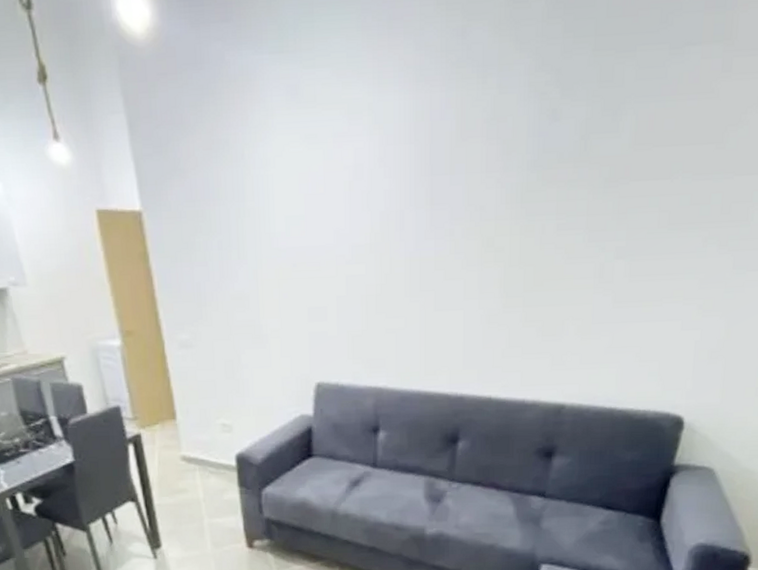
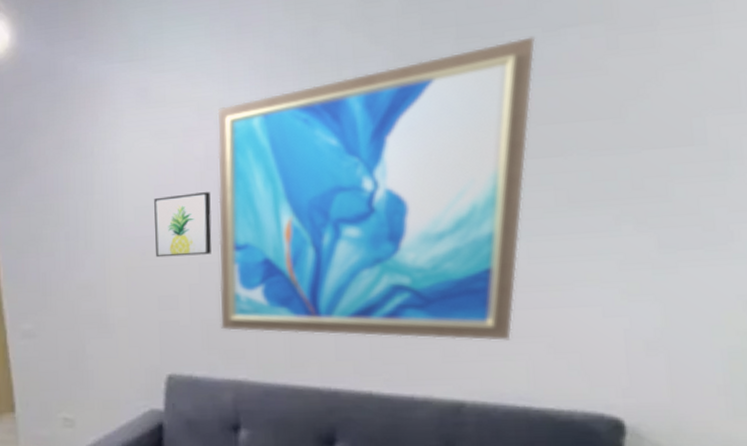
wall art: none [304,202,359,269] -> present [154,191,212,258]
wall art: none [364,52,663,351] -> present [217,35,536,341]

